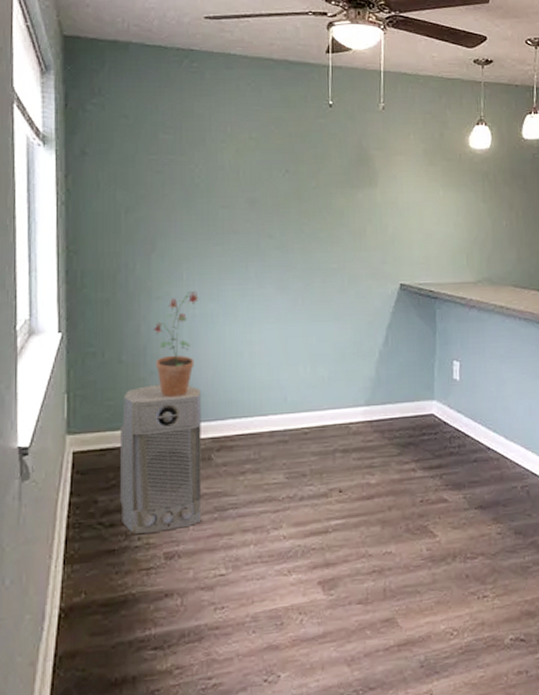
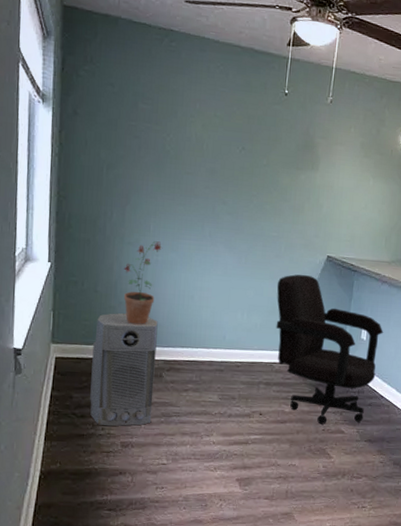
office chair: none [343,309,480,494] -> present [276,274,384,425]

